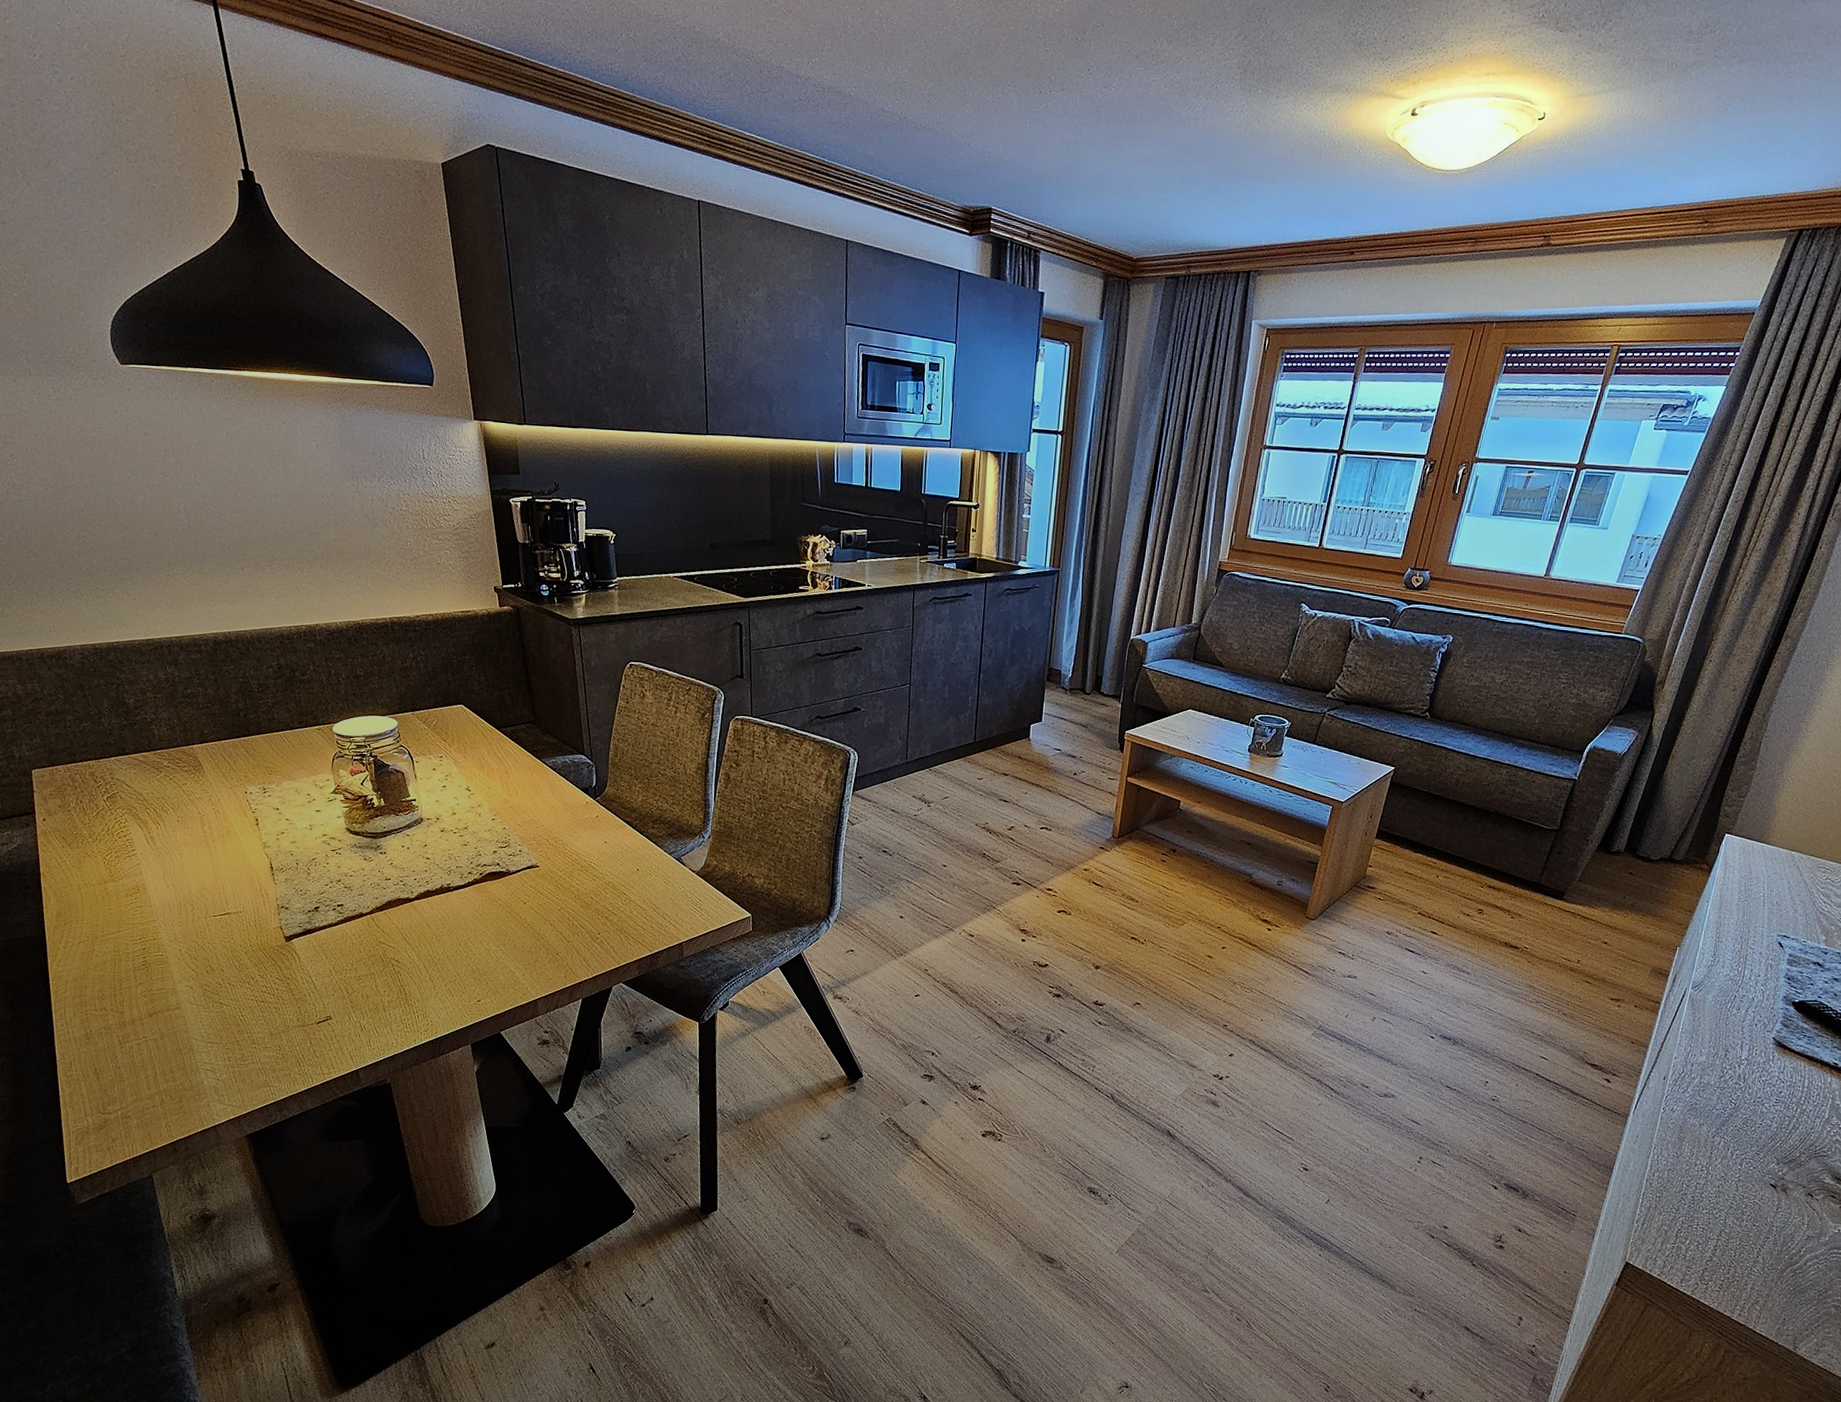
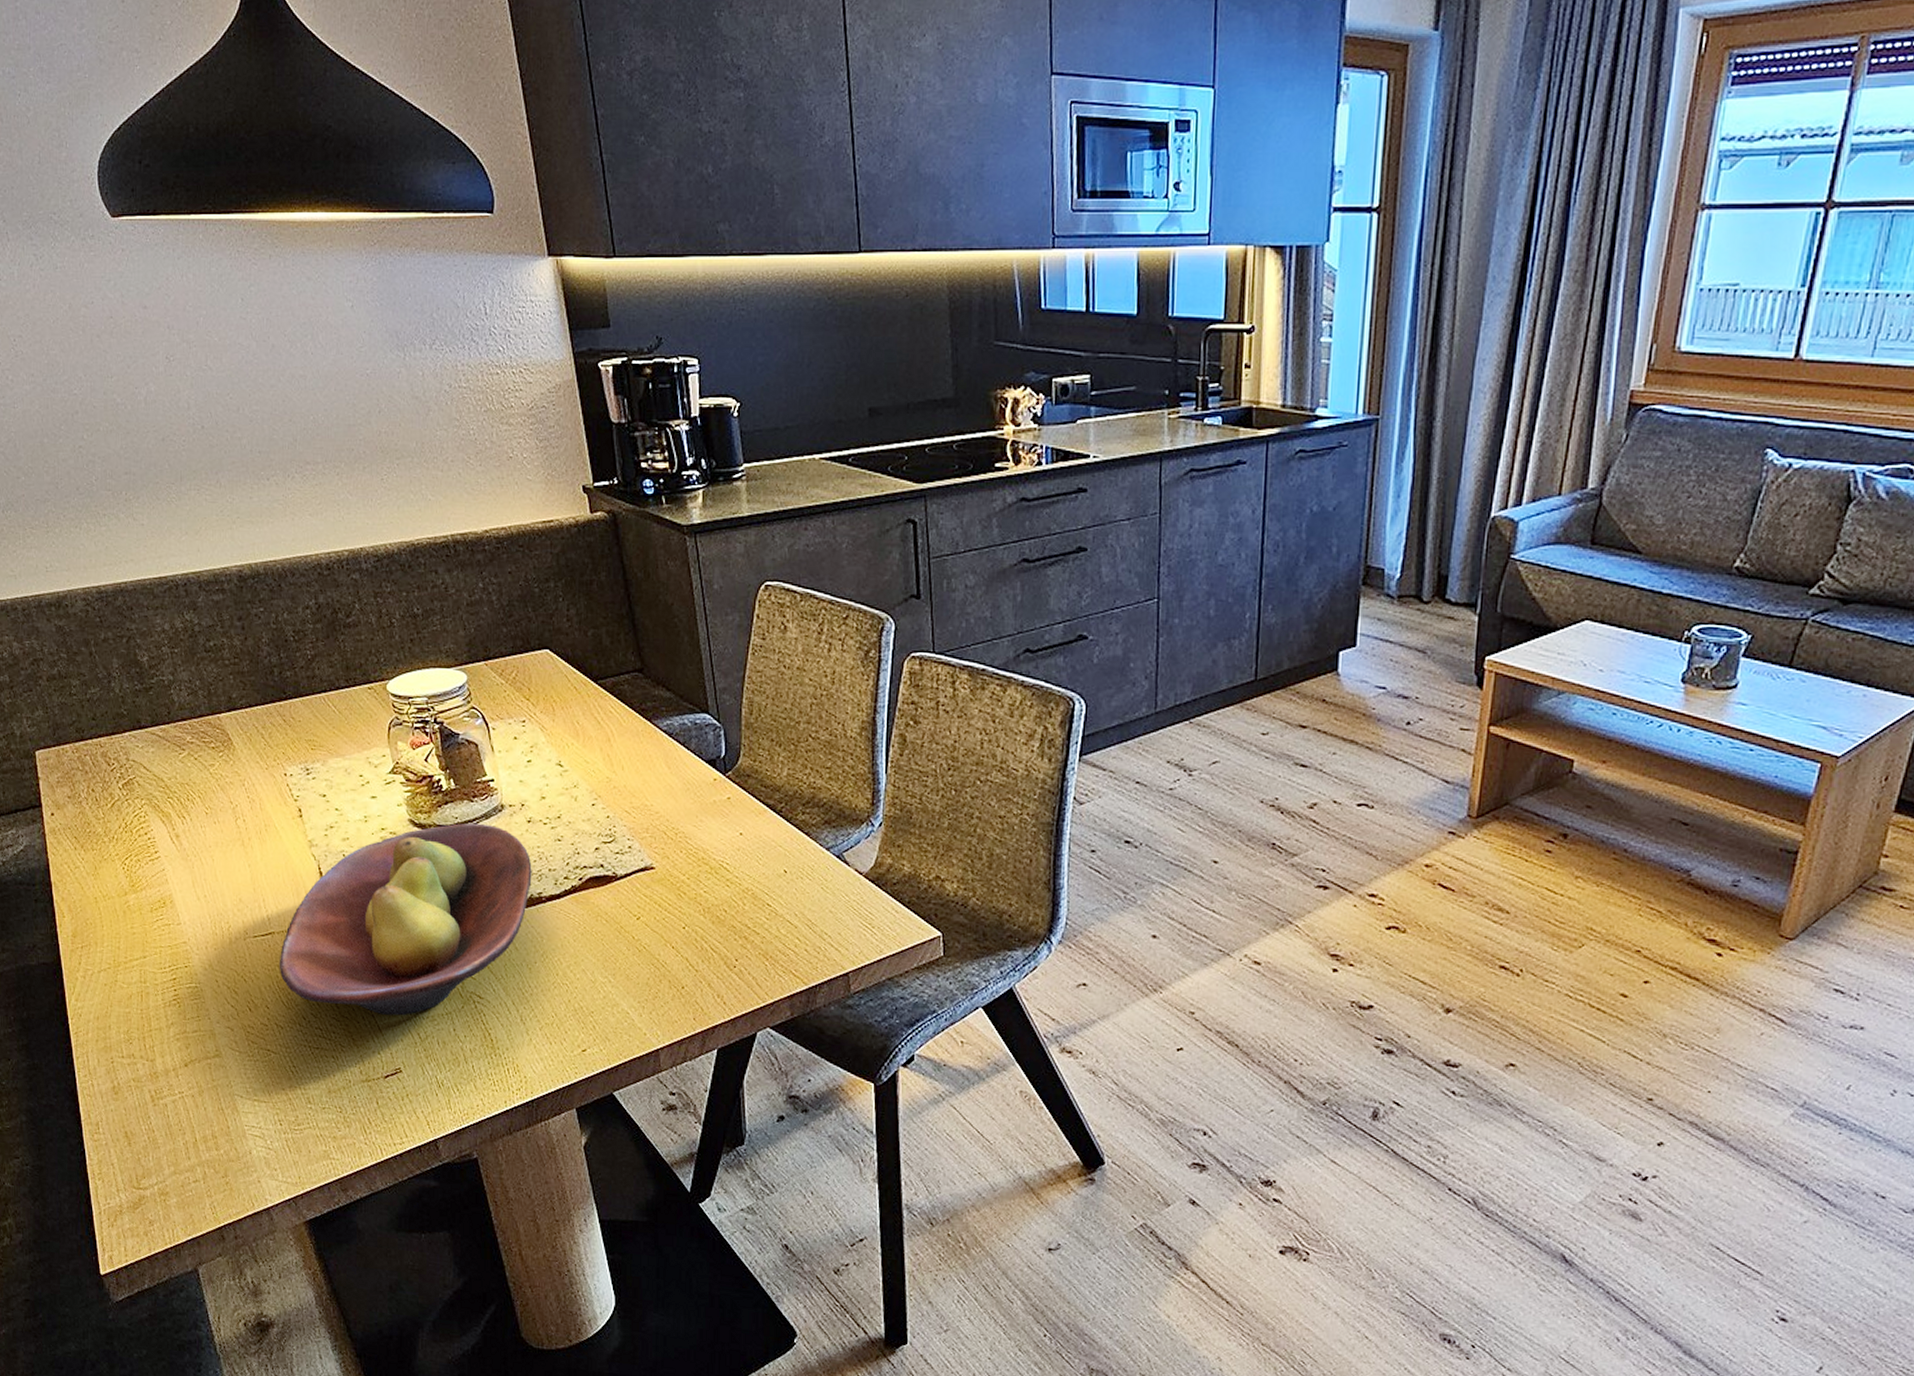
fruit bowl: none [233,831,443,976] -> present [279,823,532,1016]

